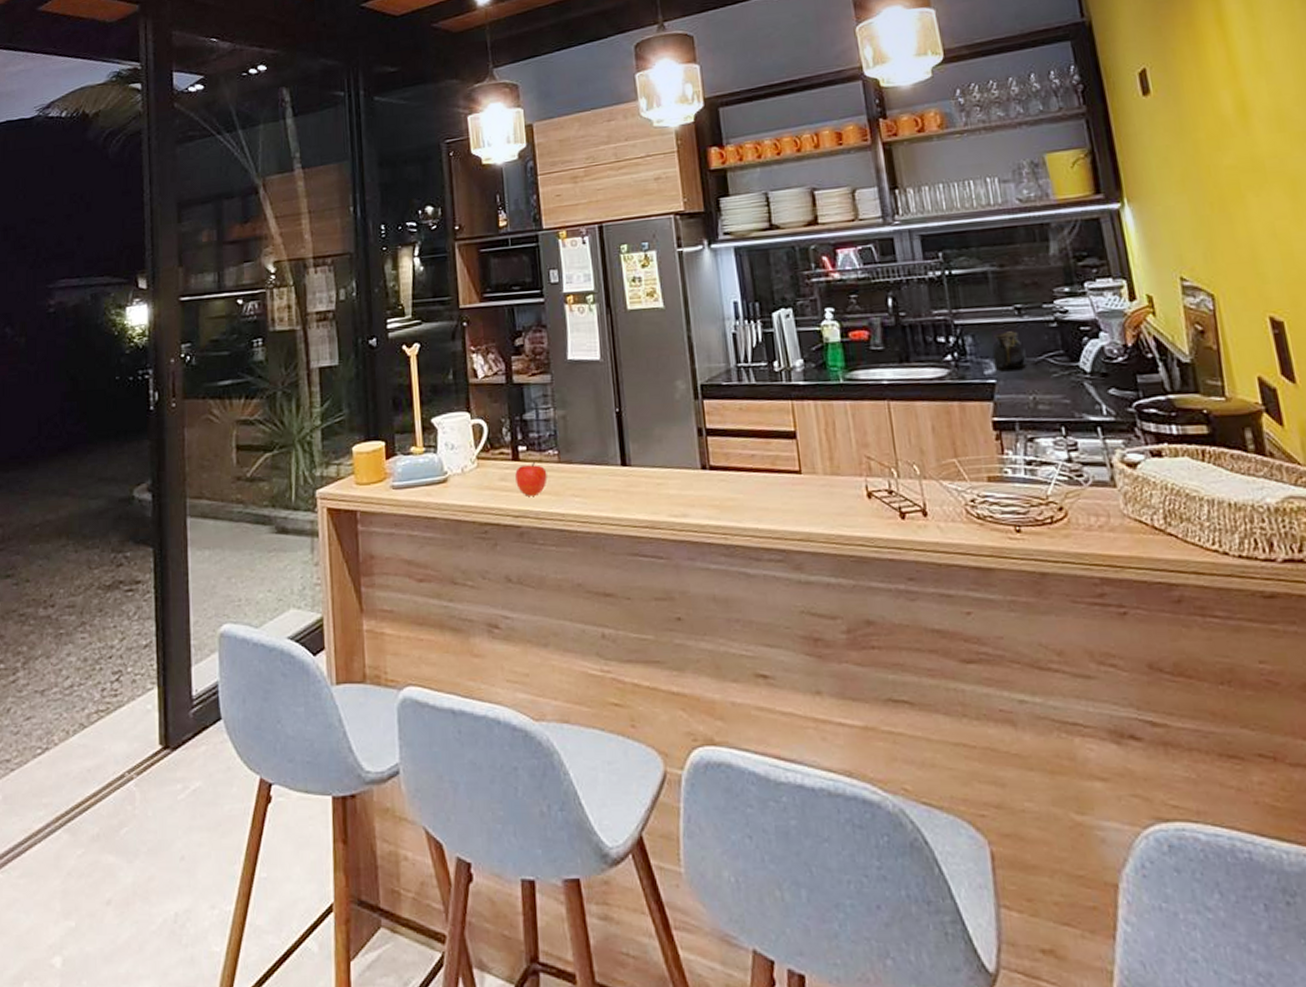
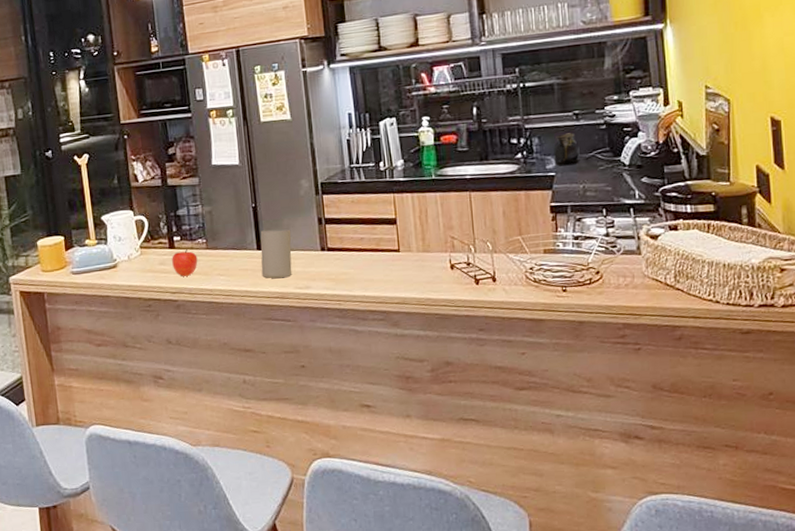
cup: none [625,440,665,503] -> present [260,229,292,279]

